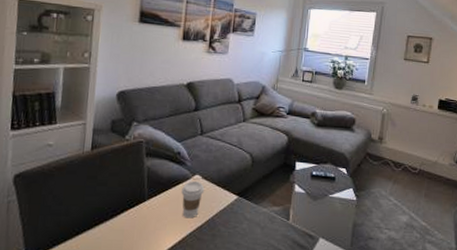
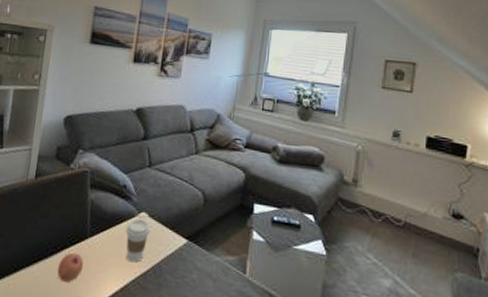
pomegranate: none [118,214,143,240] -> present [57,252,84,283]

